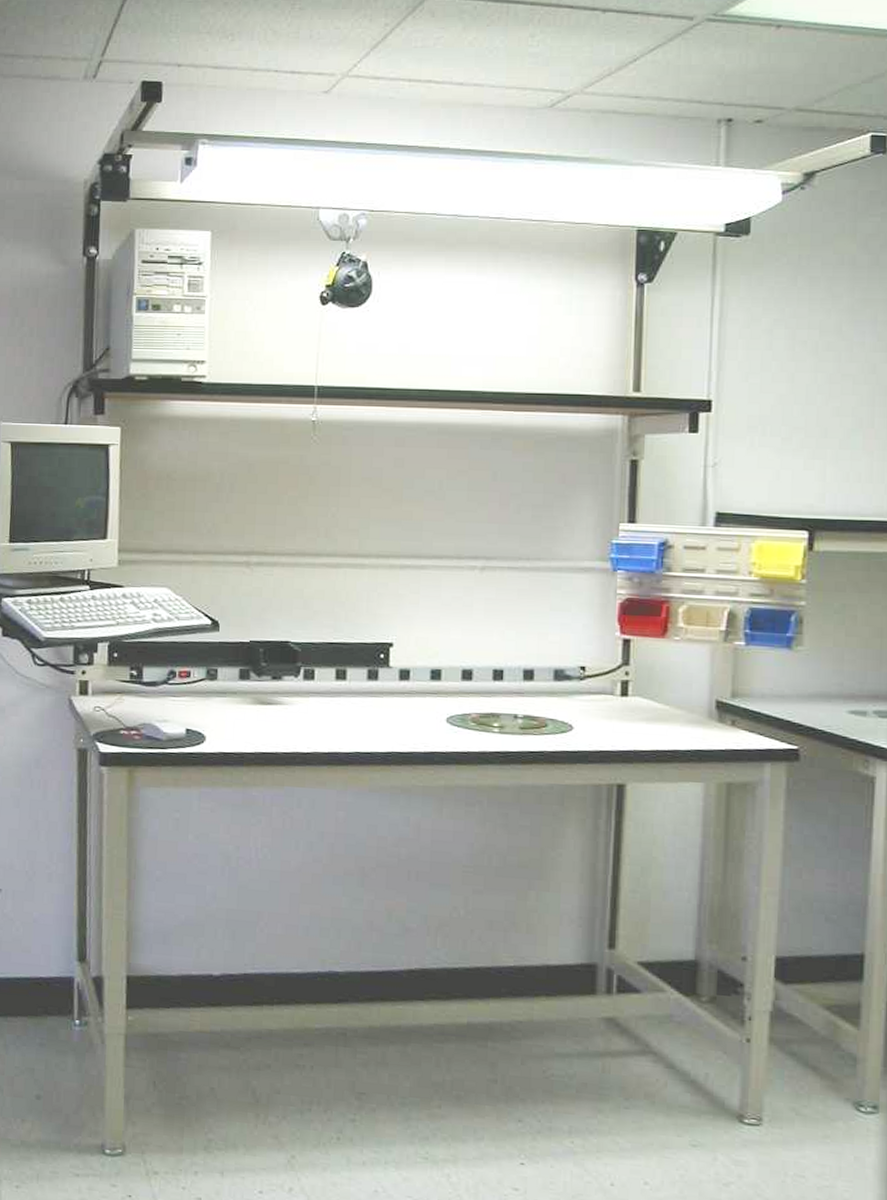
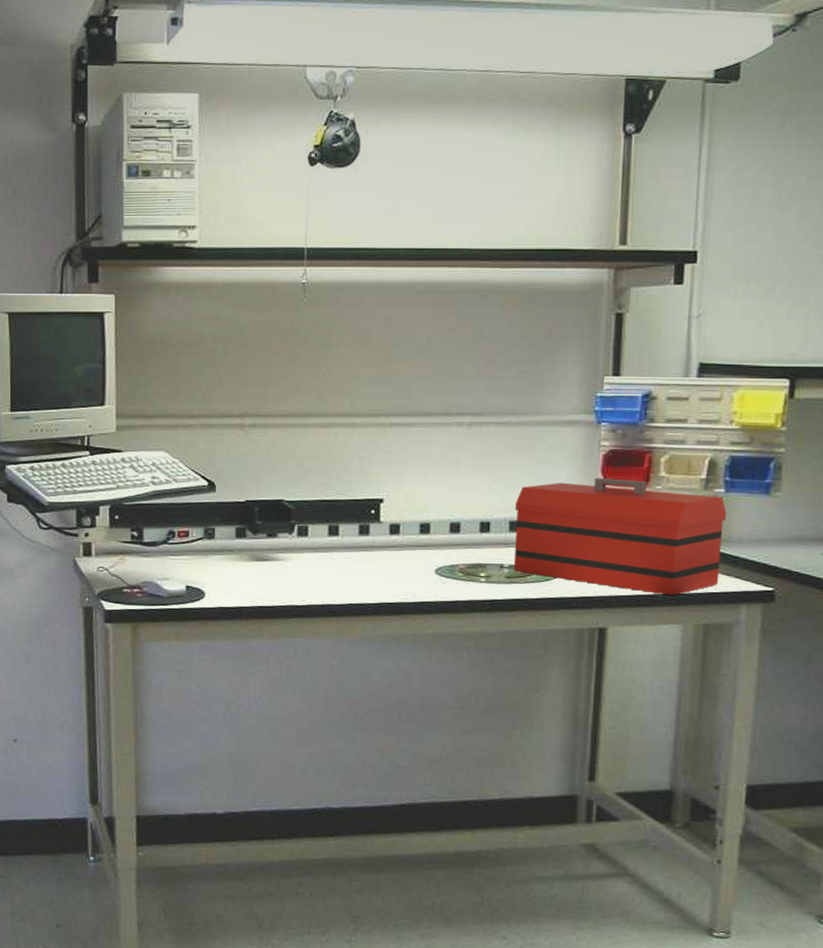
toolbox: none [528,626,748,752] -> present [514,477,727,596]

